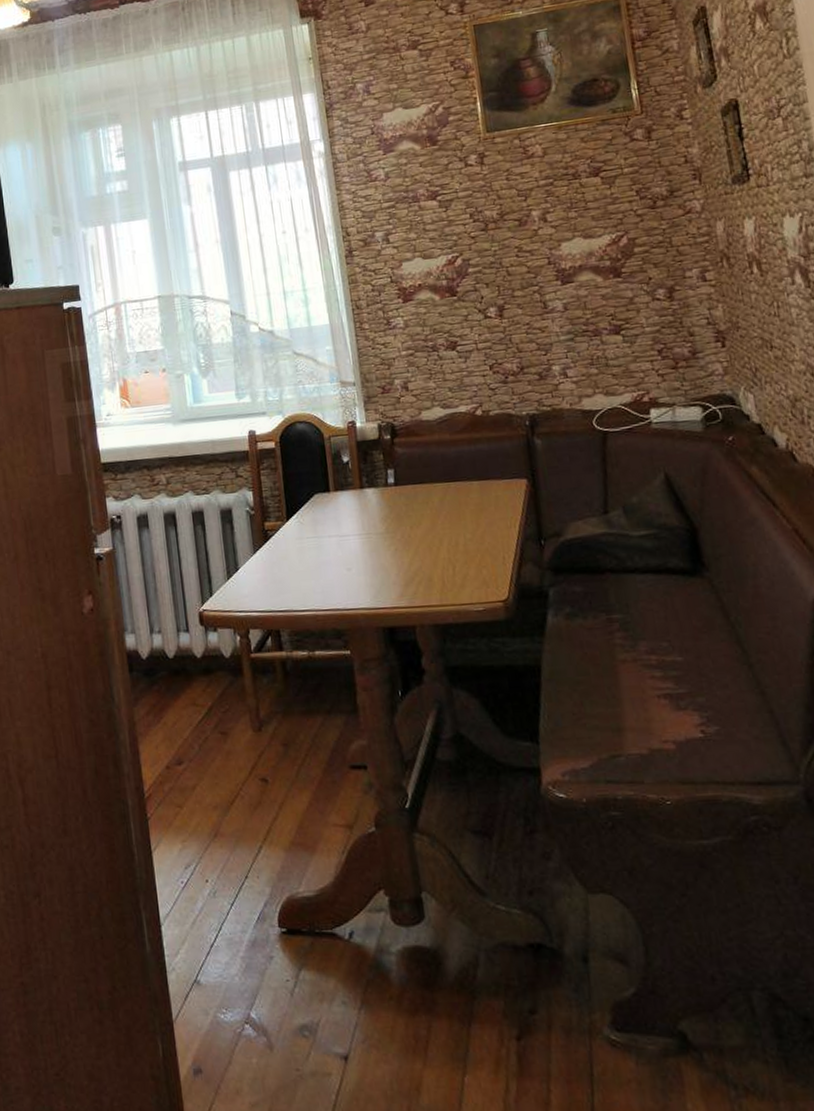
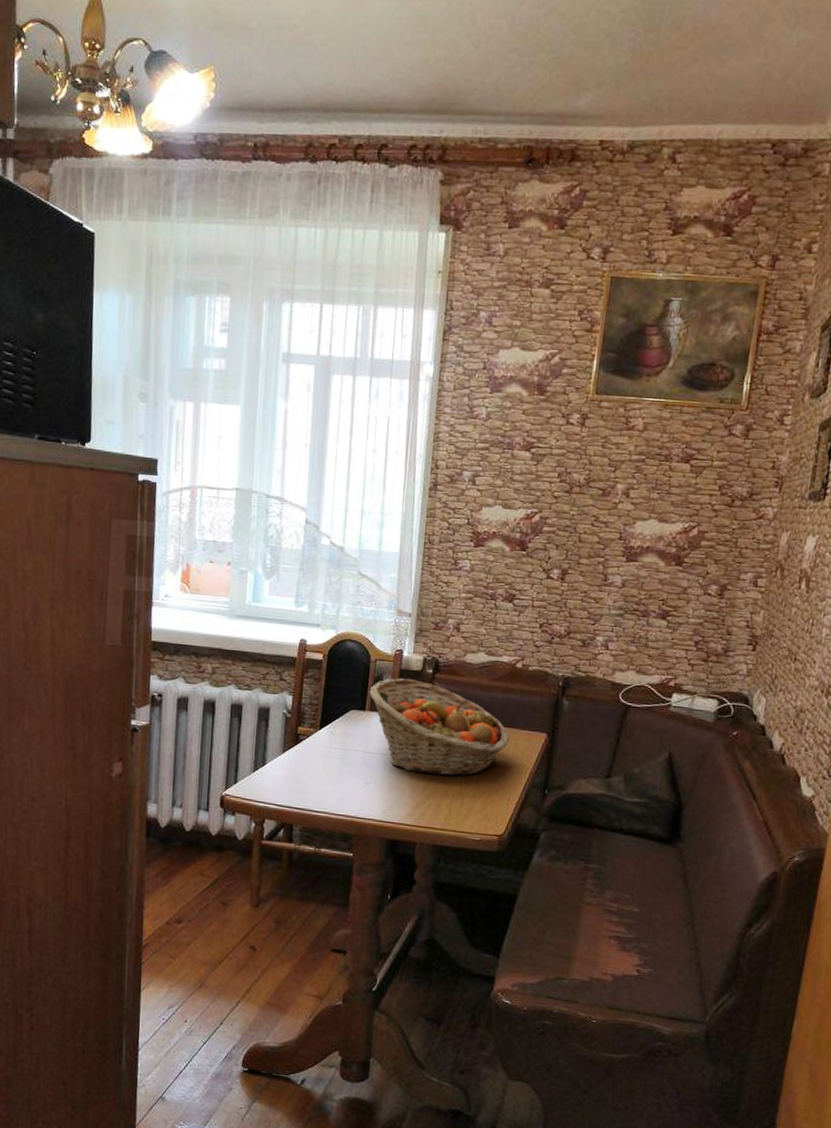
fruit basket: none [329,449,488,548] -> present [369,678,509,777]

